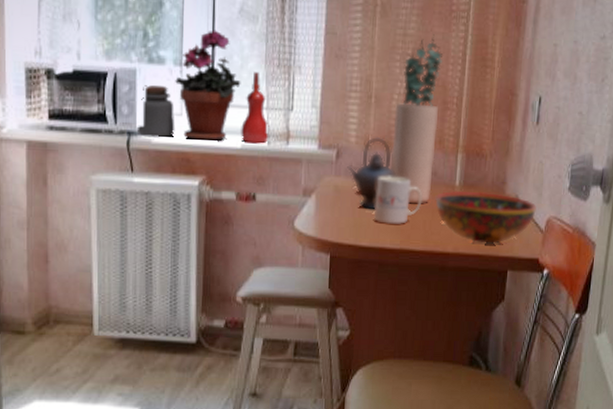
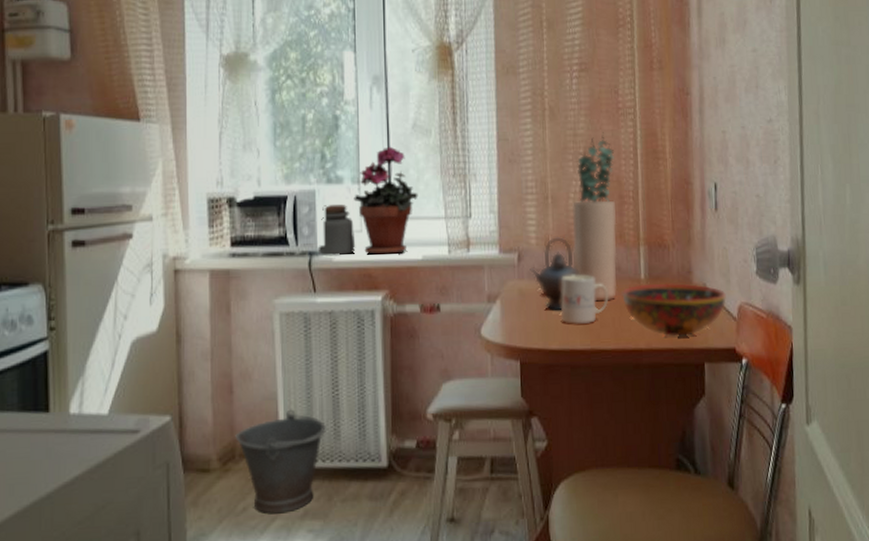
bucket: none [50,282,140,377] -> present [235,409,327,514]
spray bottle: present [241,72,269,144] -> none [421,183,449,254]

